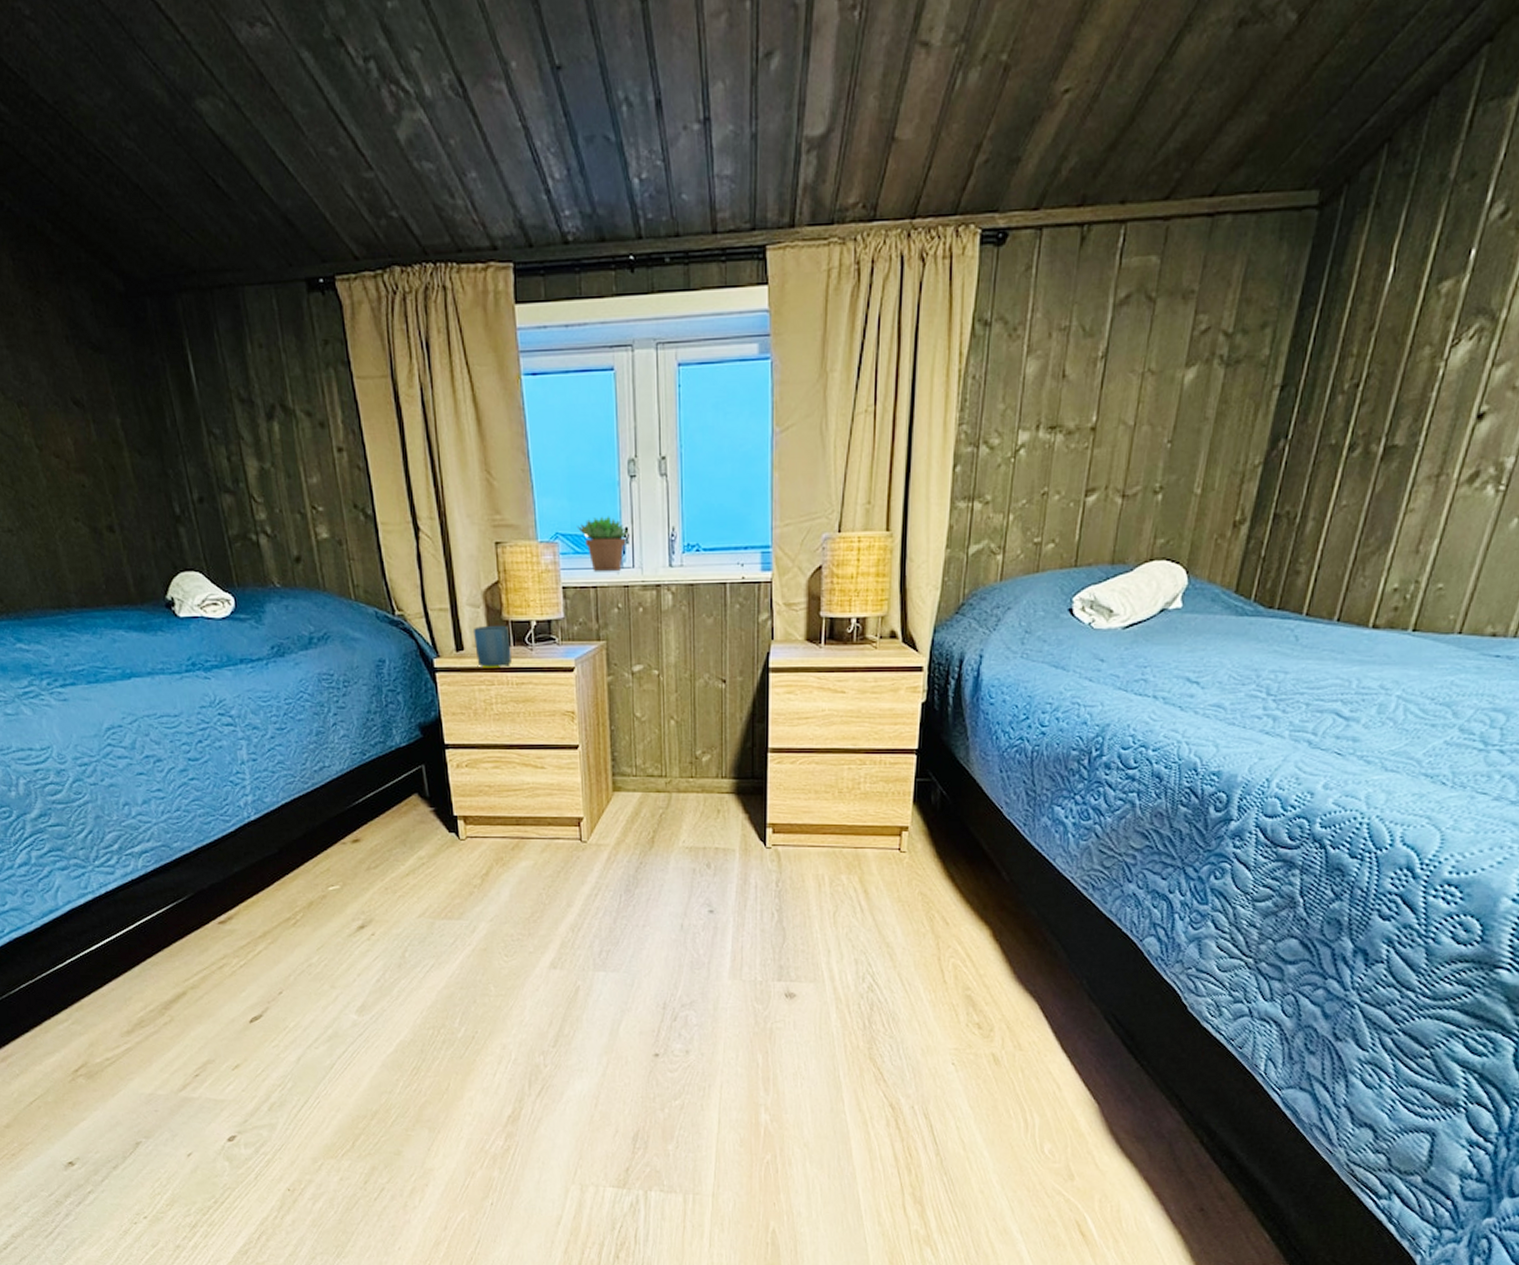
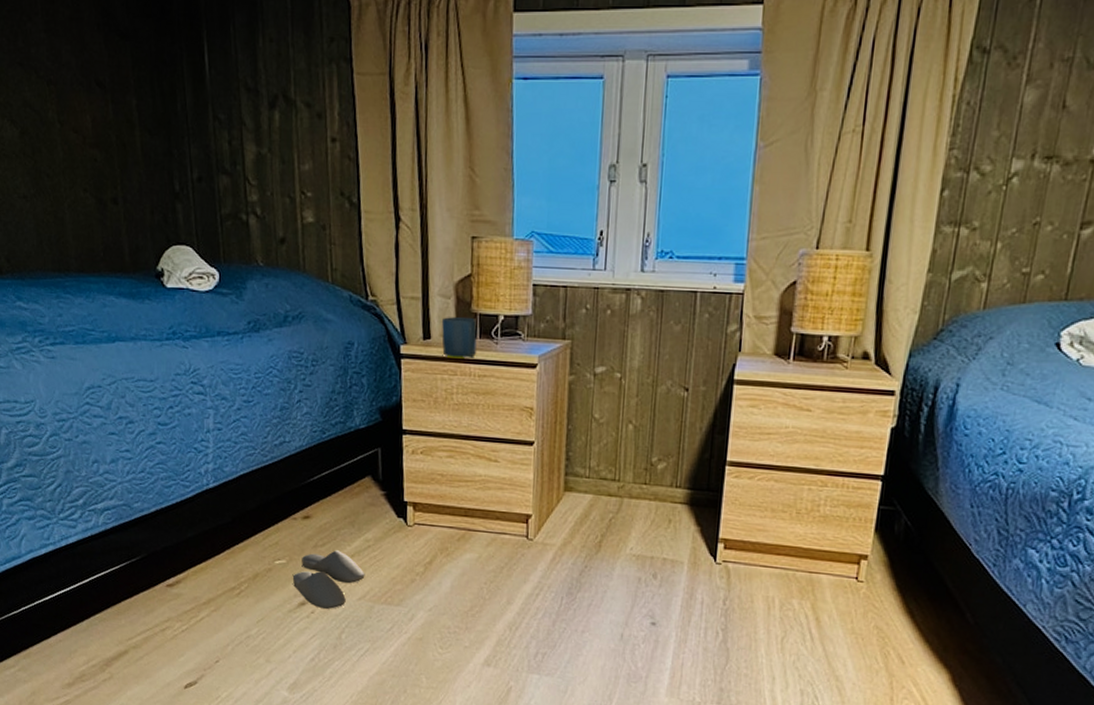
slippers: none [348,871,423,929] -> present [292,550,365,609]
succulent plant: present [576,516,629,572] -> none [552,218,604,274]

